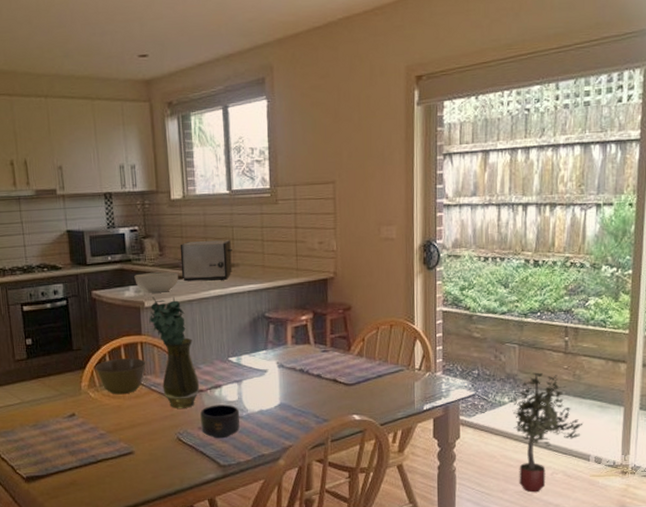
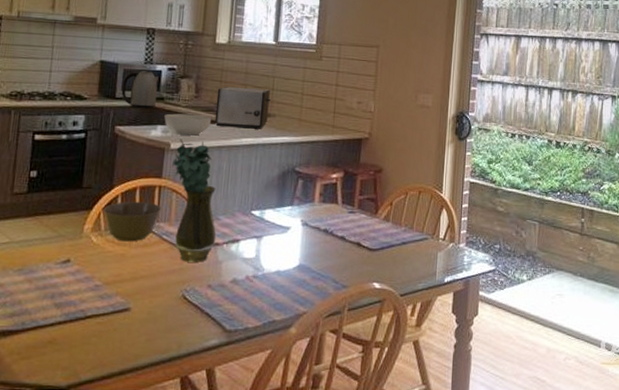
kettle: none [90,234,125,273] -> present [121,70,158,110]
mug: present [200,404,240,439] -> none [210,261,255,300]
potted tree: present [511,372,583,493] -> none [529,251,596,379]

